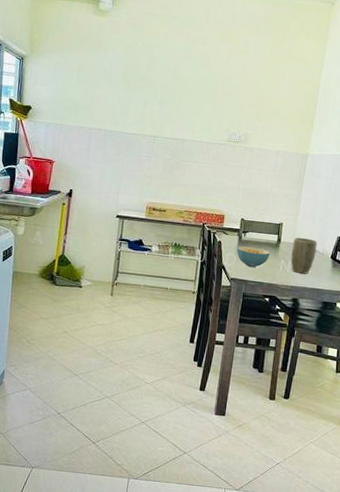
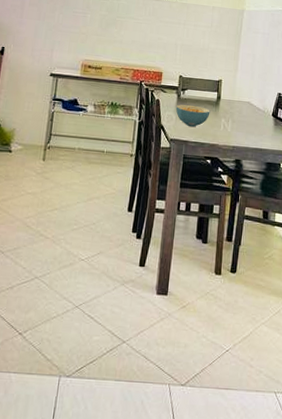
plant pot: present [291,237,317,274] -> none [231,94,258,133]

